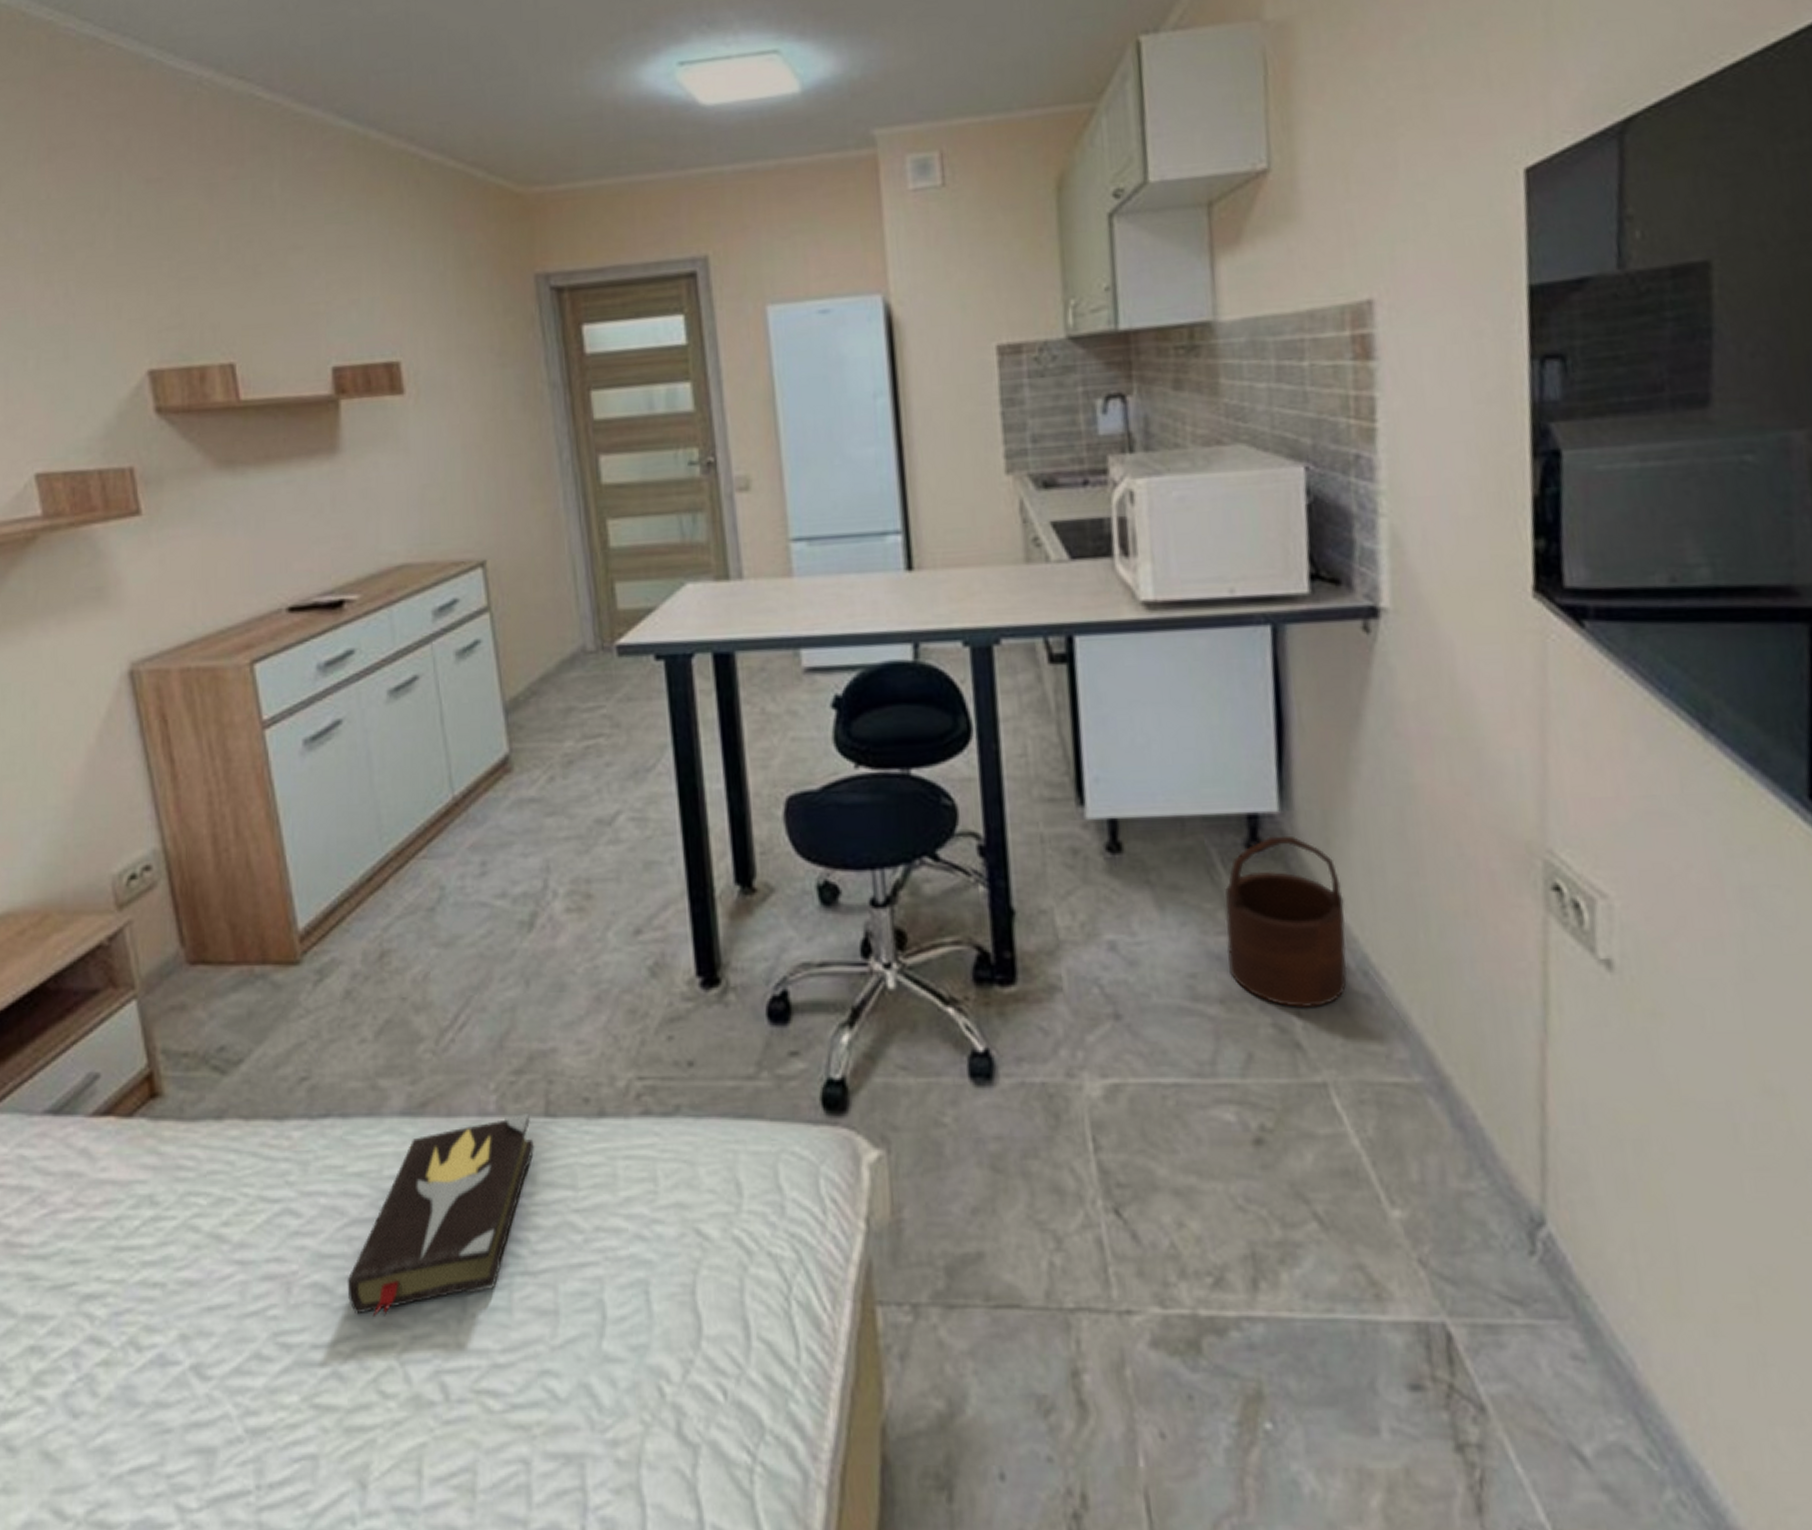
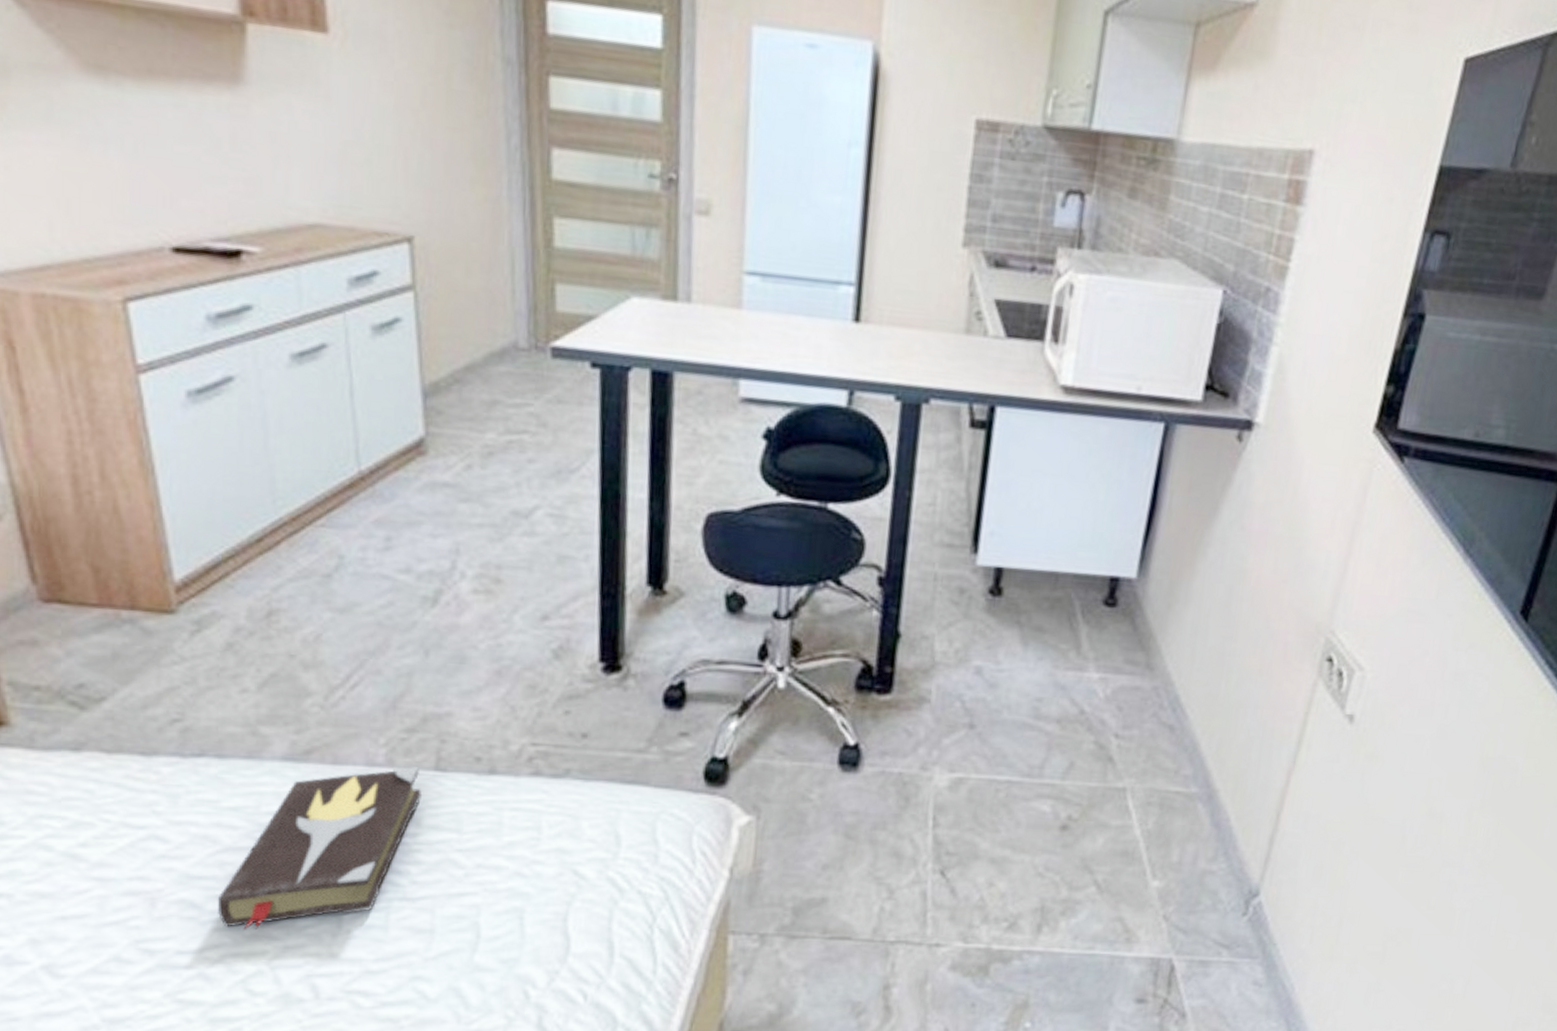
wooden bucket: present [1225,836,1347,1009] -> none [1070,596,1172,732]

